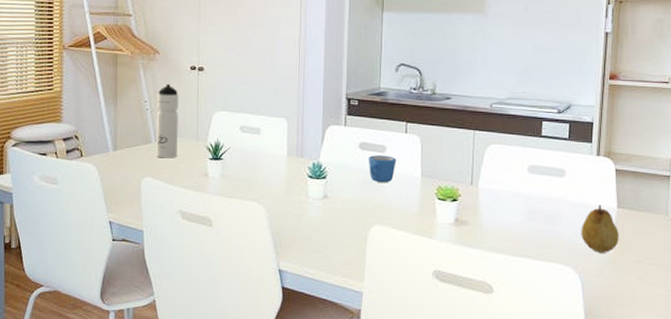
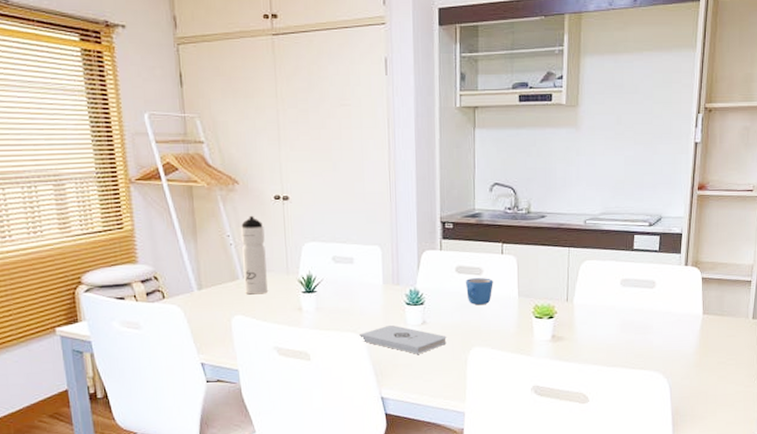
notepad: none [261,197,347,228] -> present [359,325,447,354]
fruit: present [581,204,619,253] -> none [669,312,704,357]

